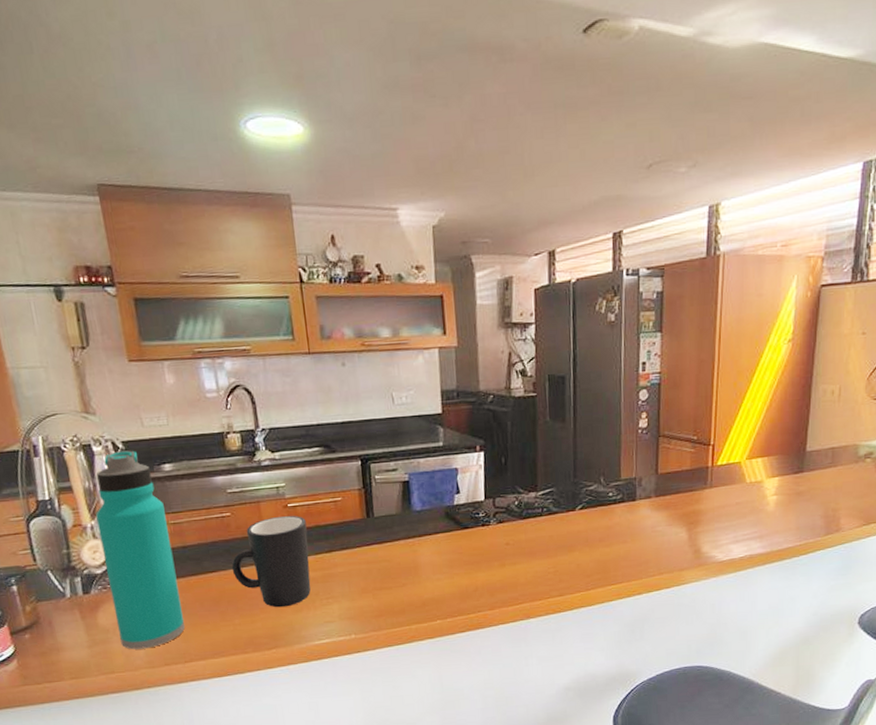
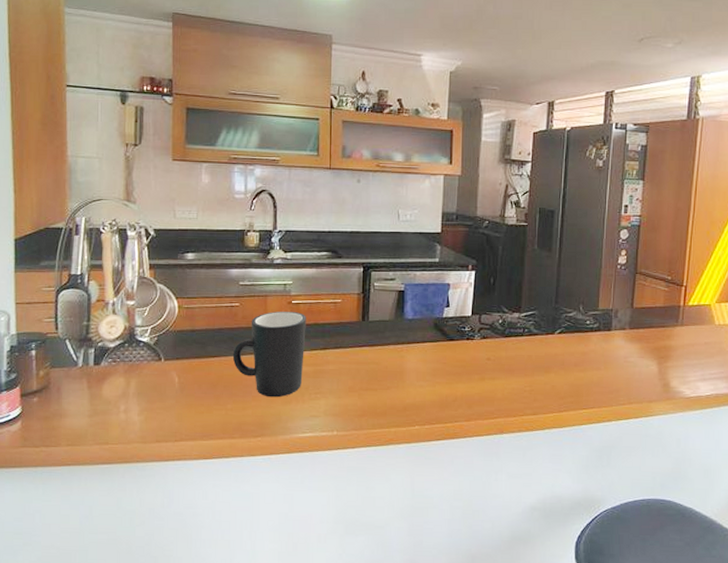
water bottle: present [96,450,185,650] -> none [118,237,182,424]

